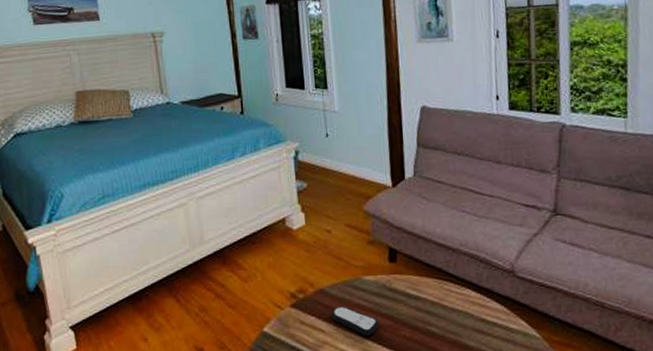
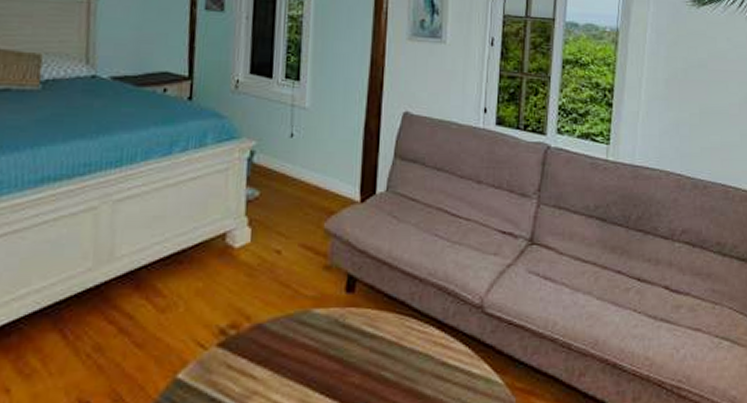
remote control: present [331,306,380,336] -> none [268,345,325,384]

